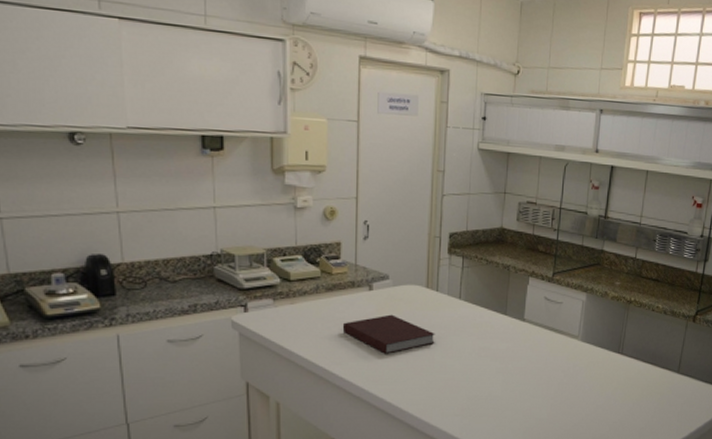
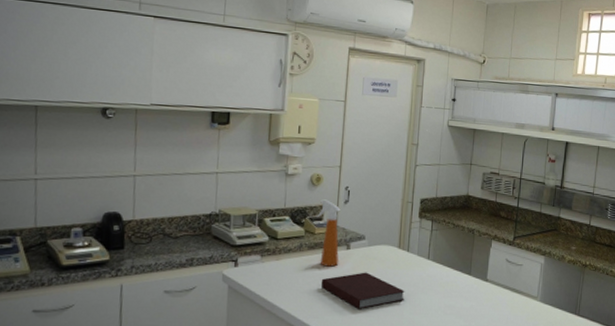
spray bottle: none [333,235,360,310] -> present [317,199,341,267]

